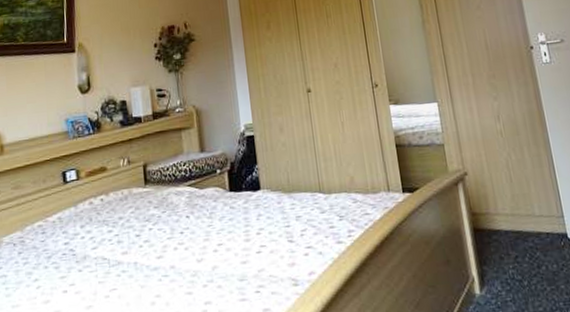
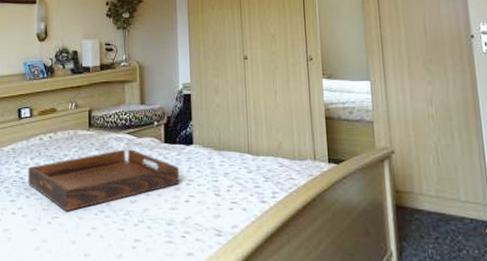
serving tray: none [78,202,249,282] -> present [28,149,180,212]

